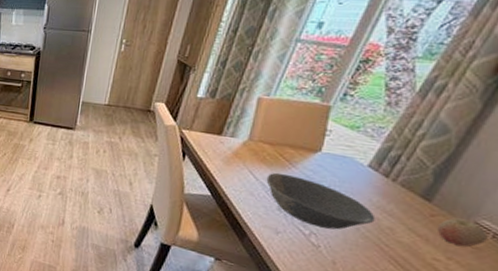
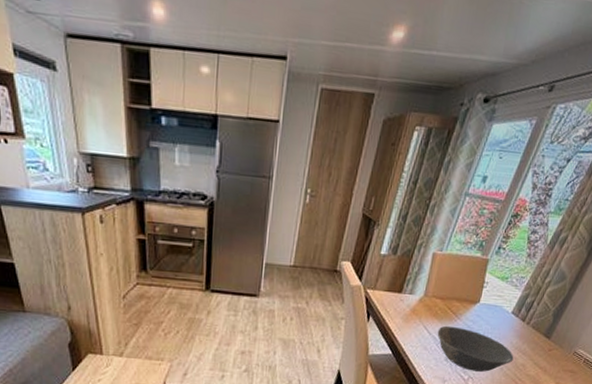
fruit: present [436,218,488,247] -> none [552,350,581,373]

